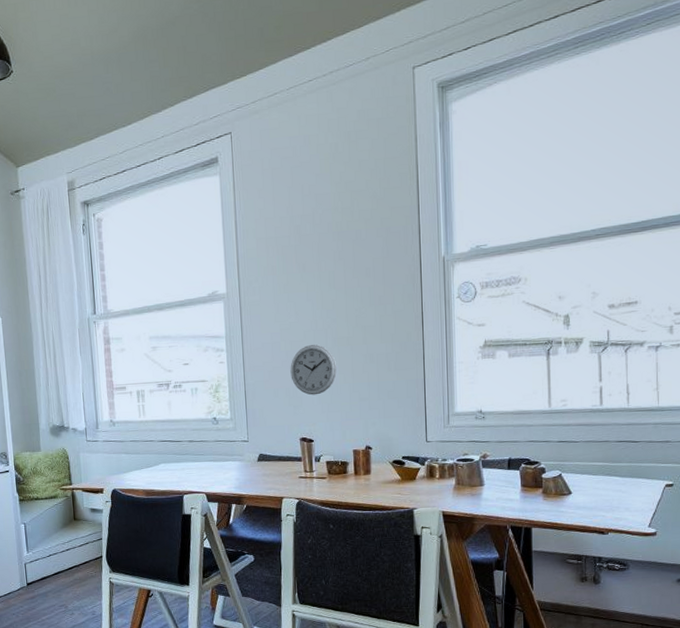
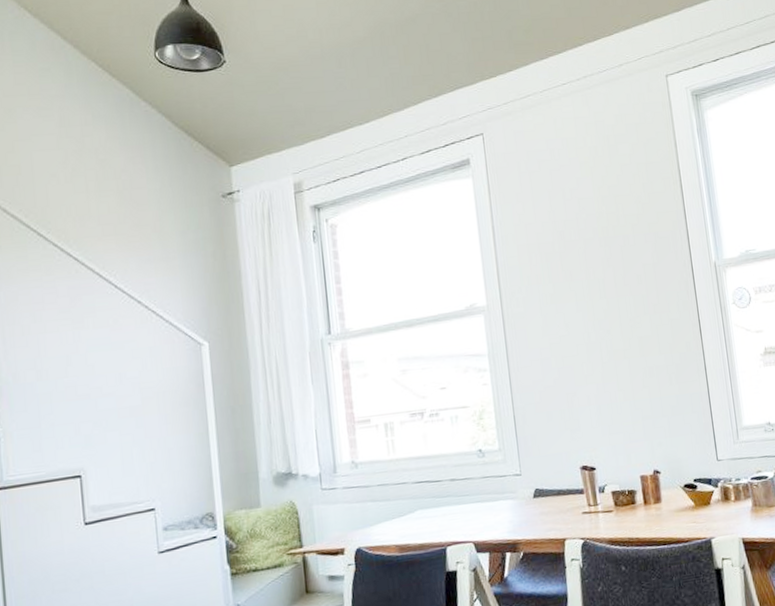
wall clock: present [290,345,337,395] -> none [563,359,616,417]

